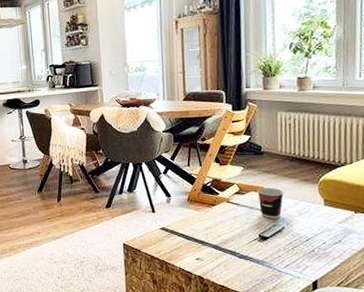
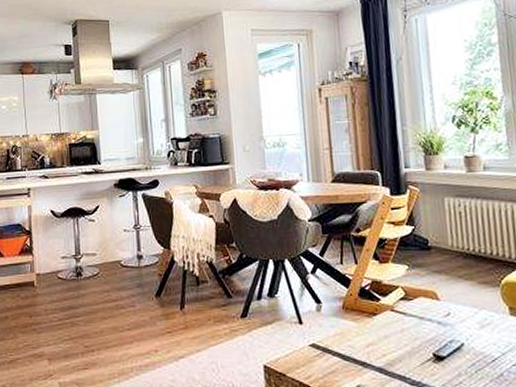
cup: present [257,188,284,219] -> none [427,292,460,332]

